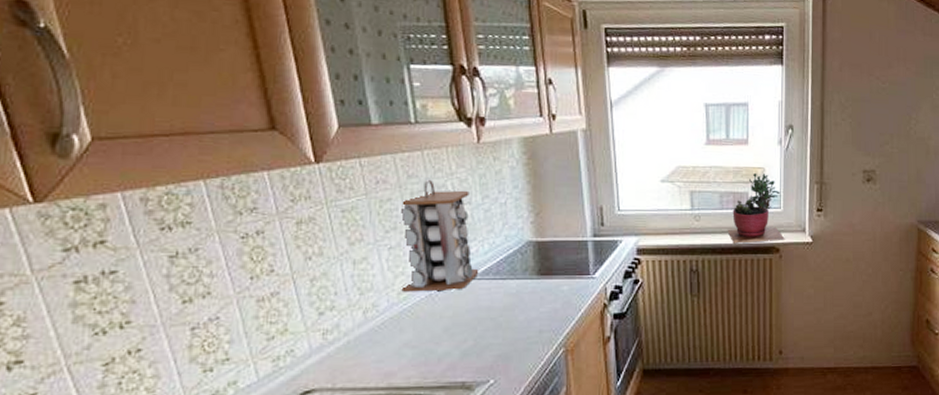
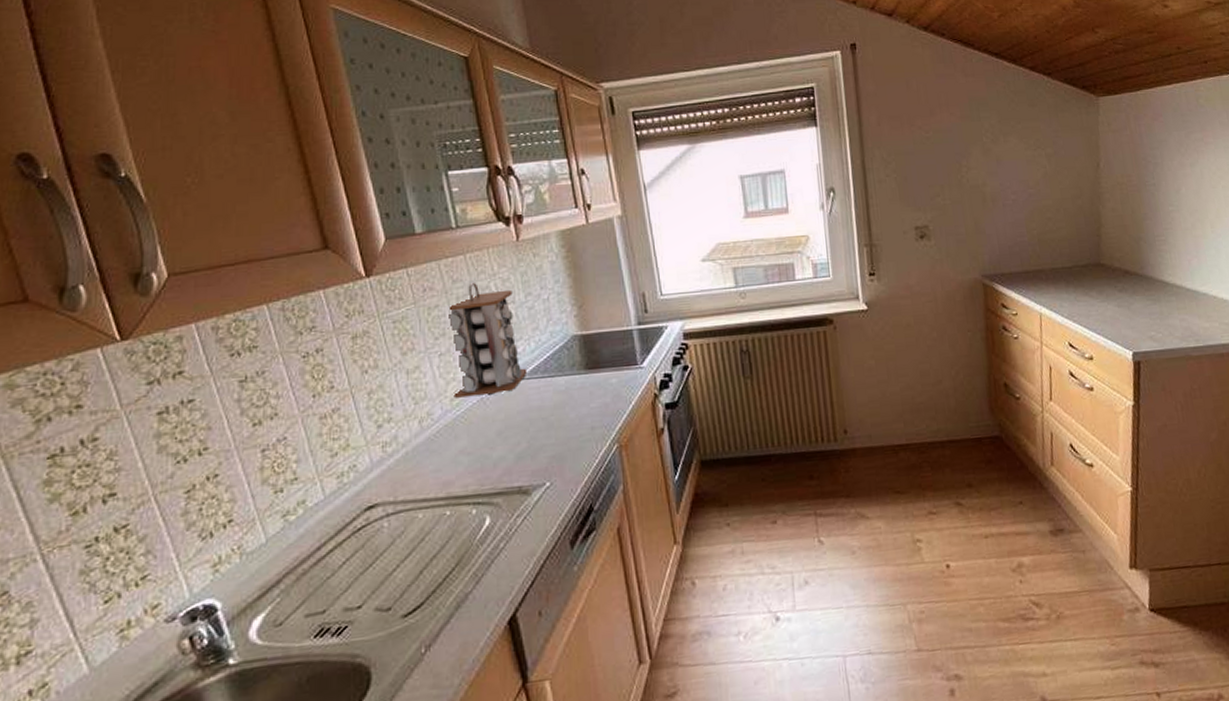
succulent plant: present [727,173,786,244] -> none [775,241,839,319]

